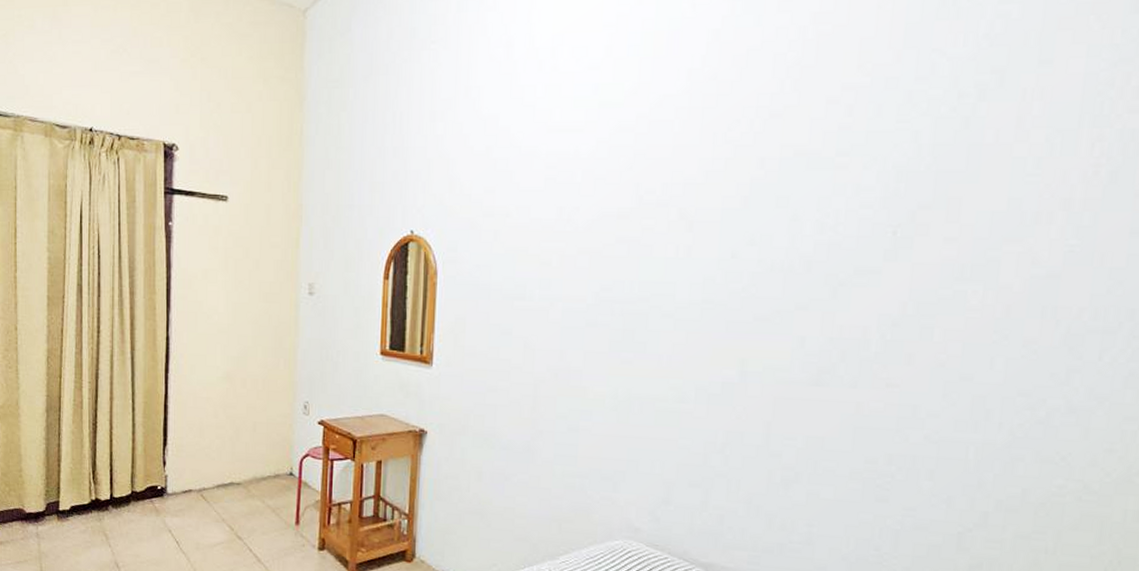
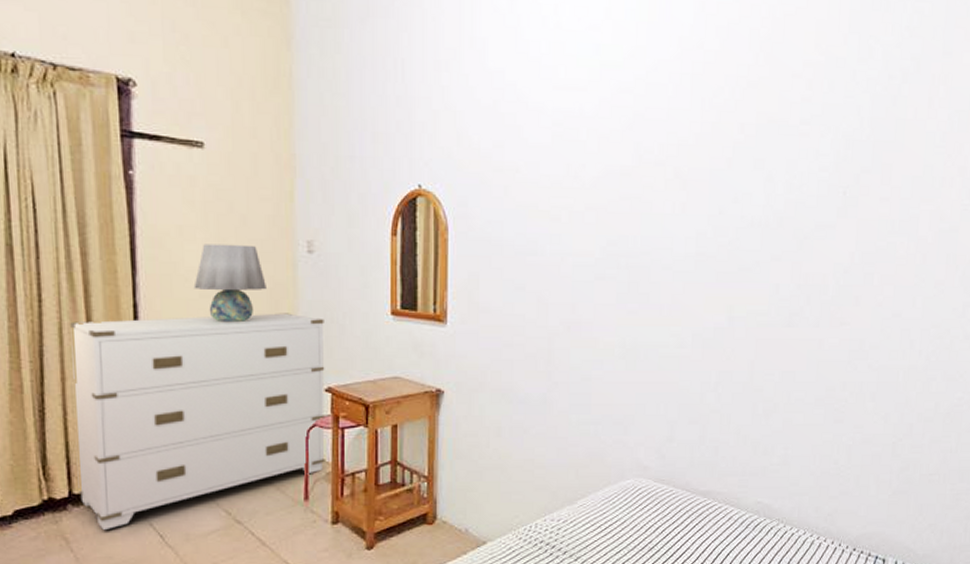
dresser: none [117,349,320,532] -> present [70,313,325,531]
table lamp: none [213,285,274,357] -> present [193,244,268,323]

